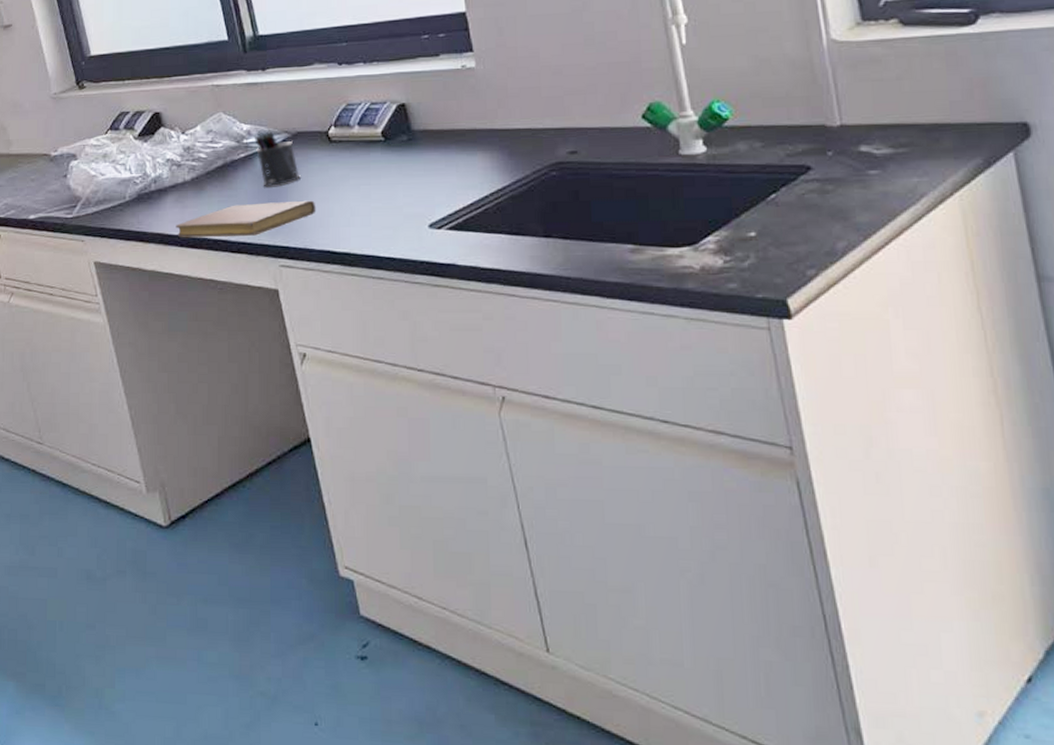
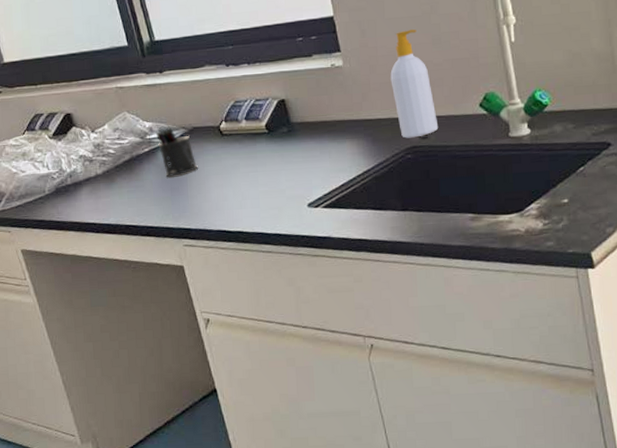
notebook: present [176,200,316,238] -> none [91,187,213,225]
soap bottle: none [532,28,591,153] -> present [390,29,439,138]

